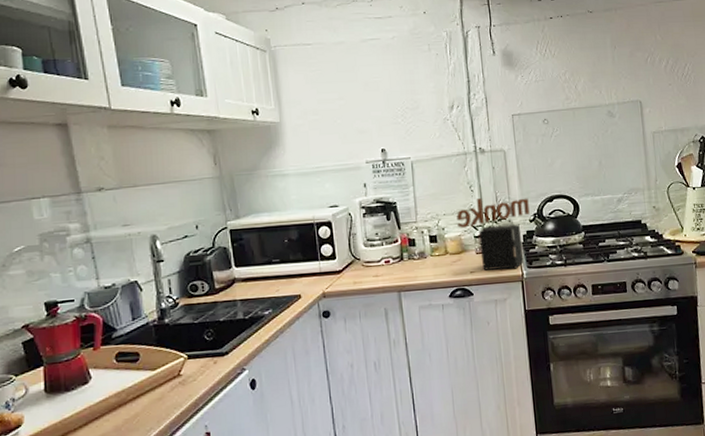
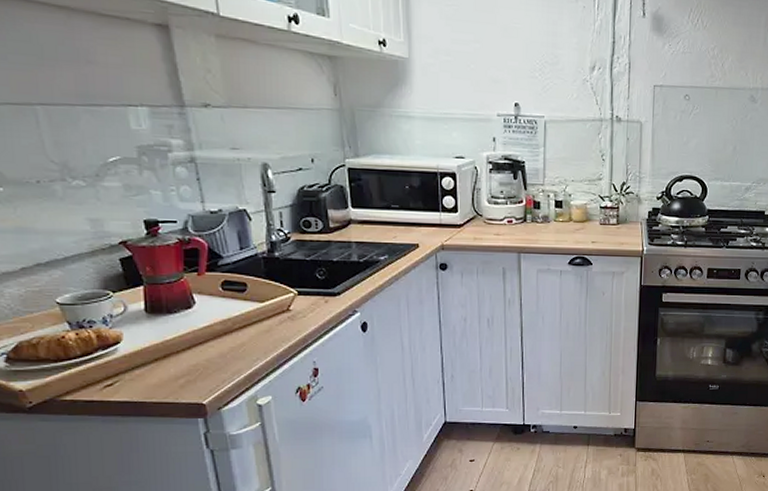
knife block: present [456,198,530,271] -> none [584,169,659,244]

